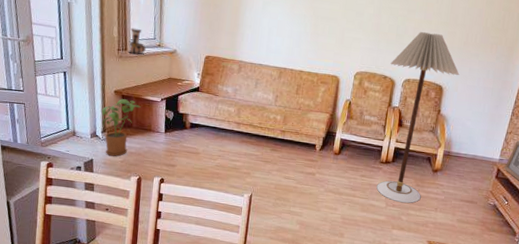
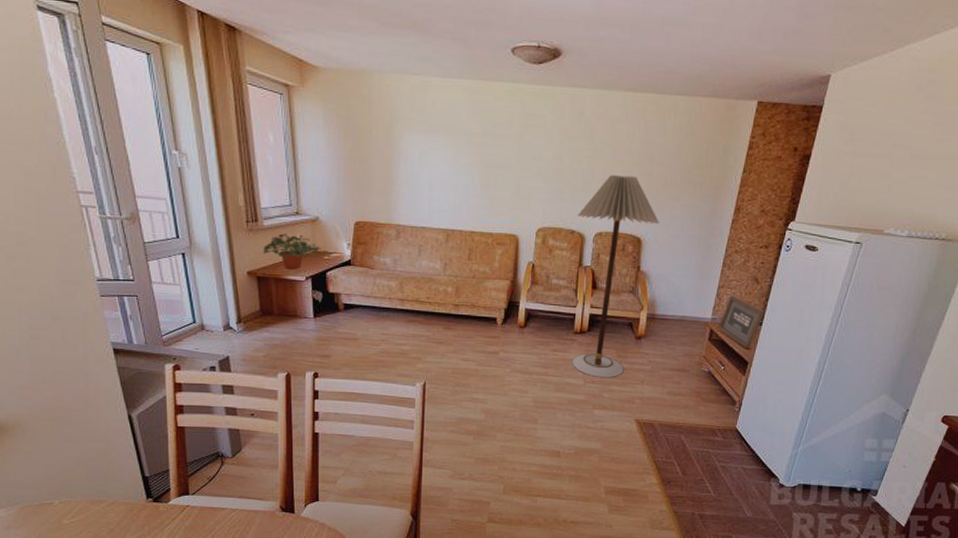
house plant: present [101,99,141,156] -> none [234,281,282,351]
decorative vase: present [127,28,146,54] -> none [258,193,281,225]
potted plant: none [129,61,181,91] -> present [264,233,328,269]

